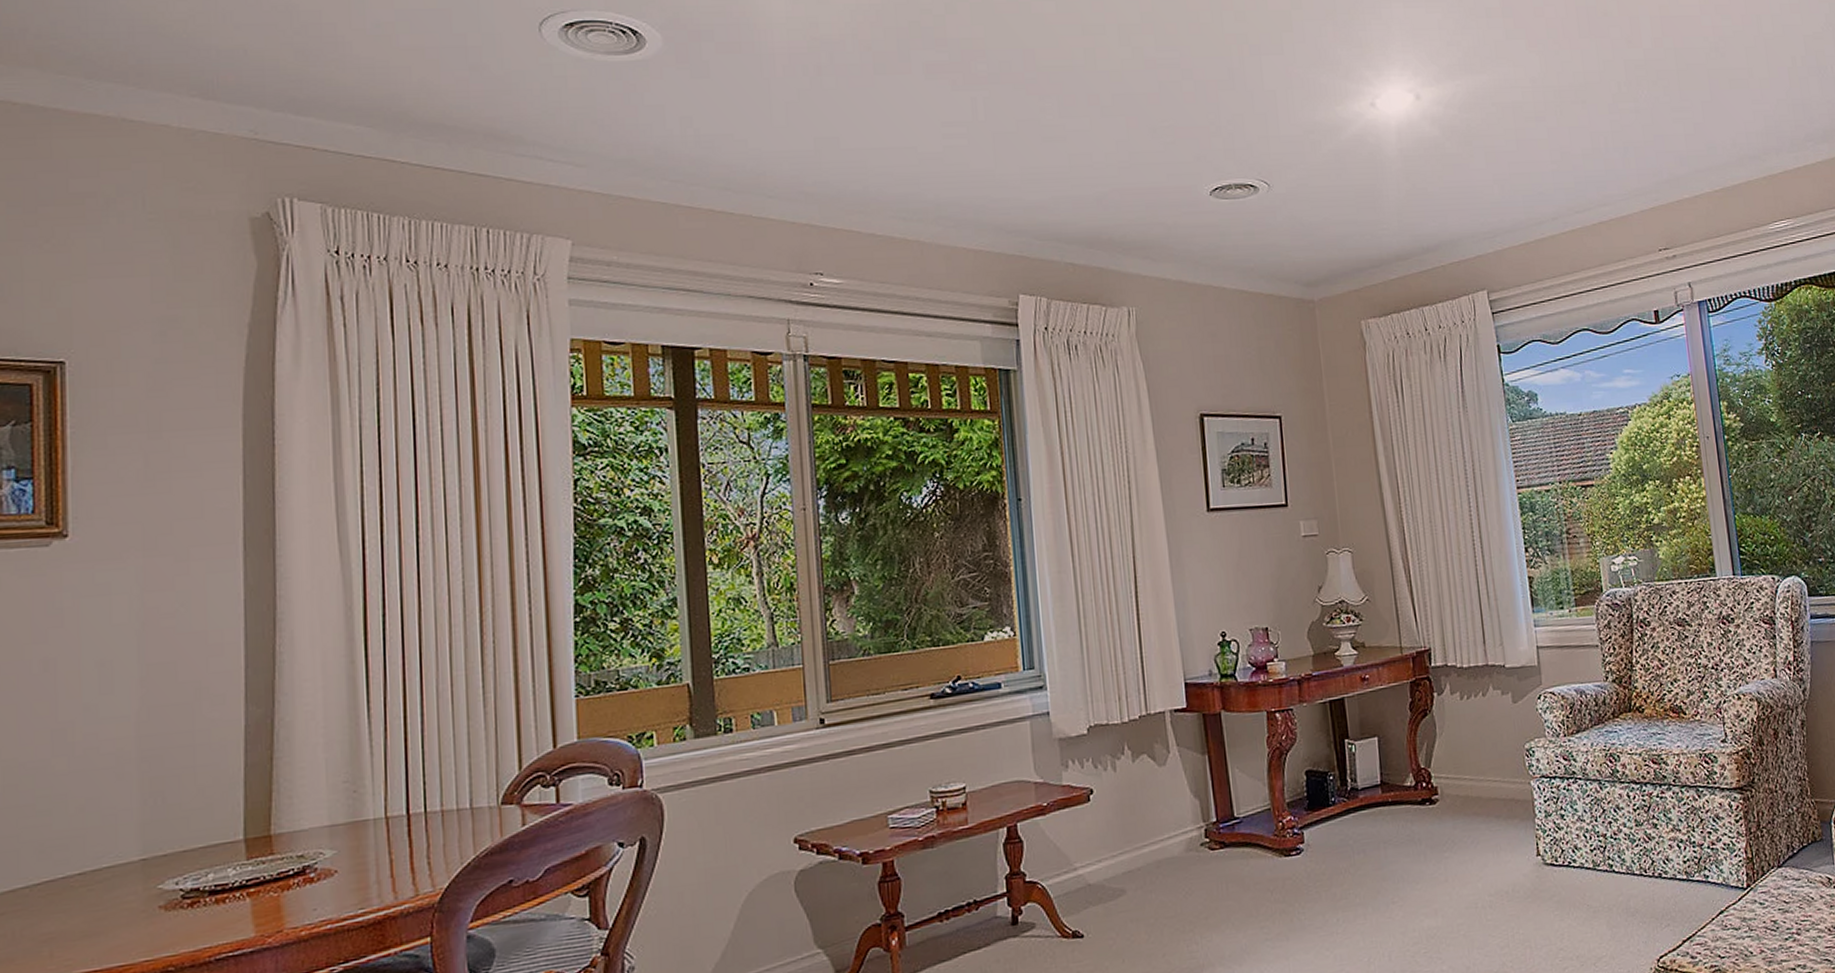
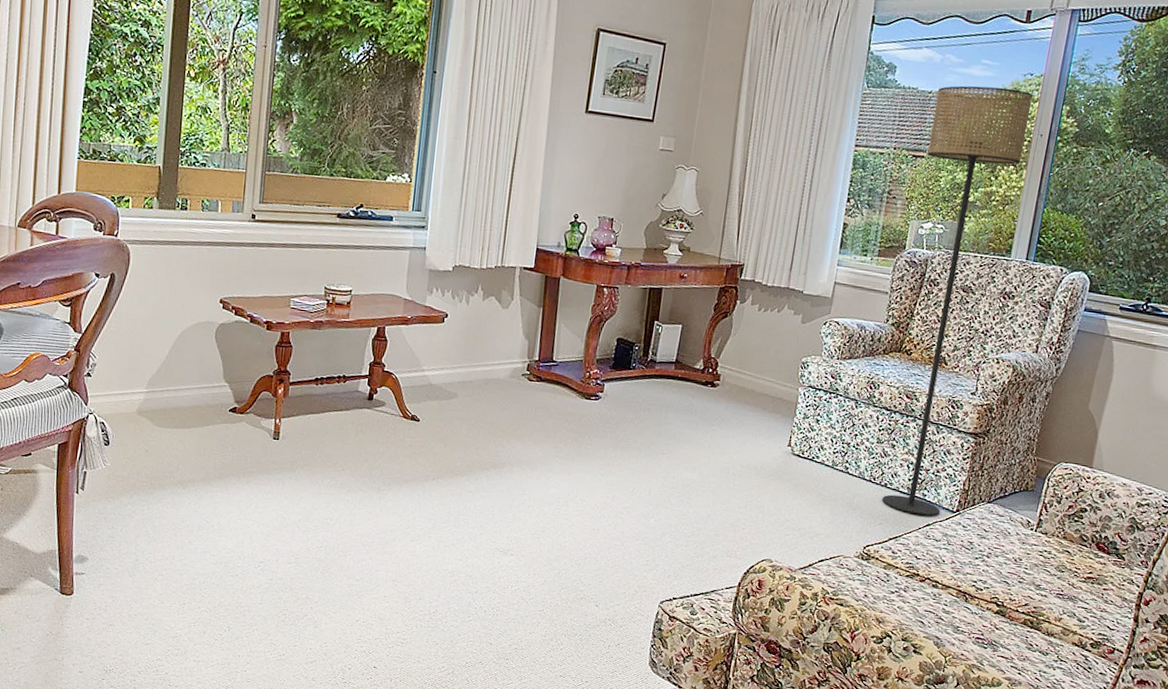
floor lamp: none [1588,394,1729,904] -> present [881,85,1034,516]

